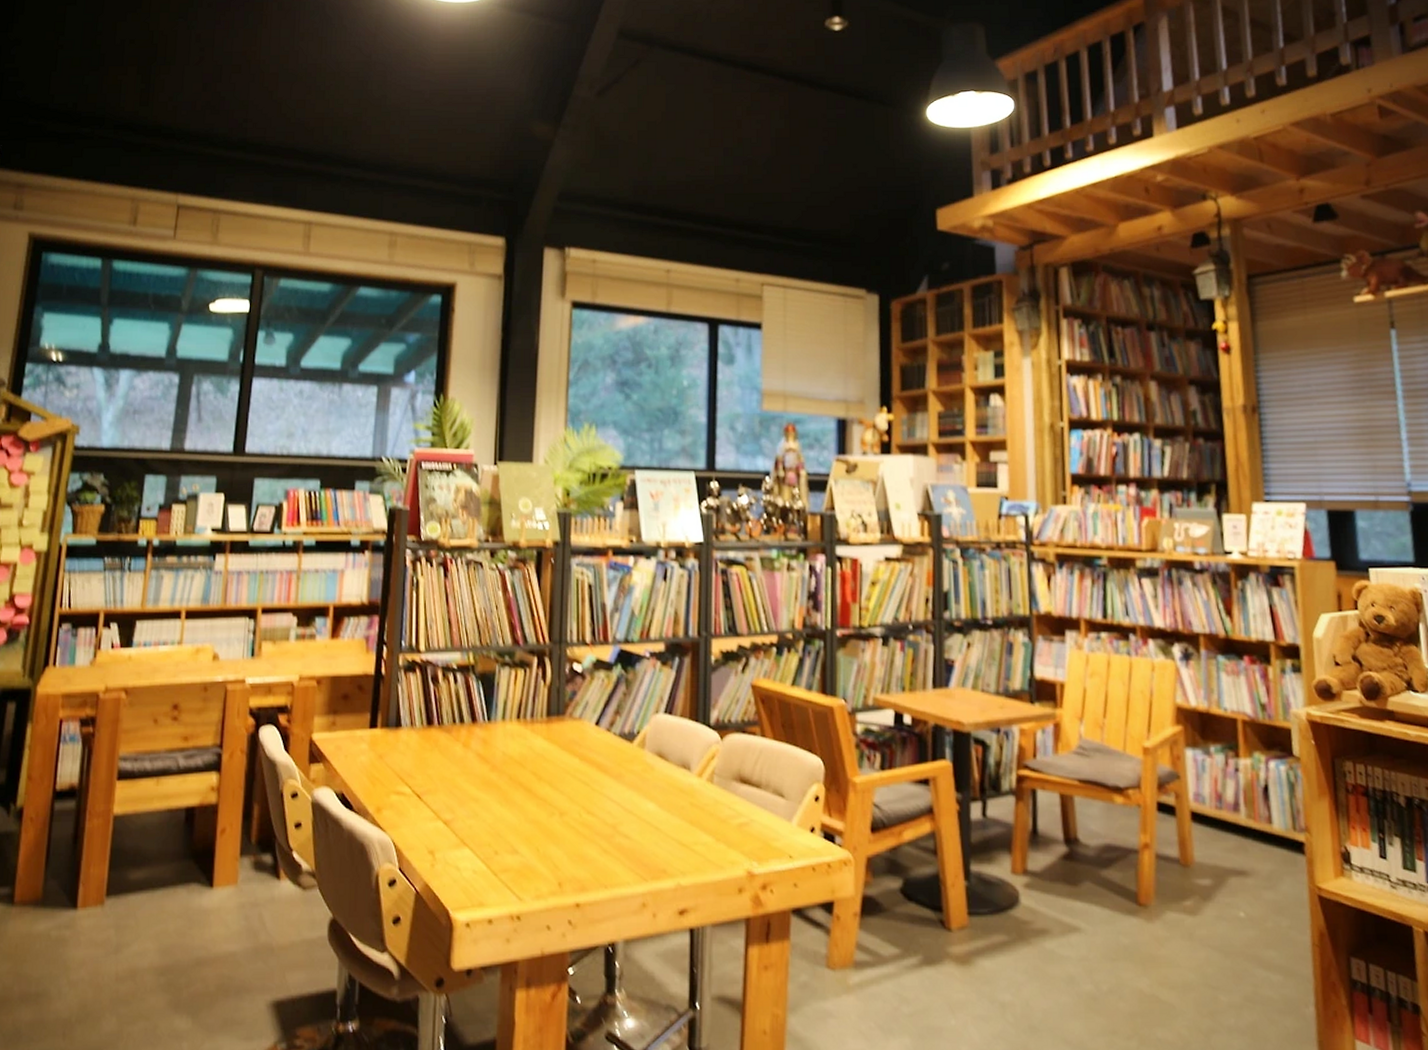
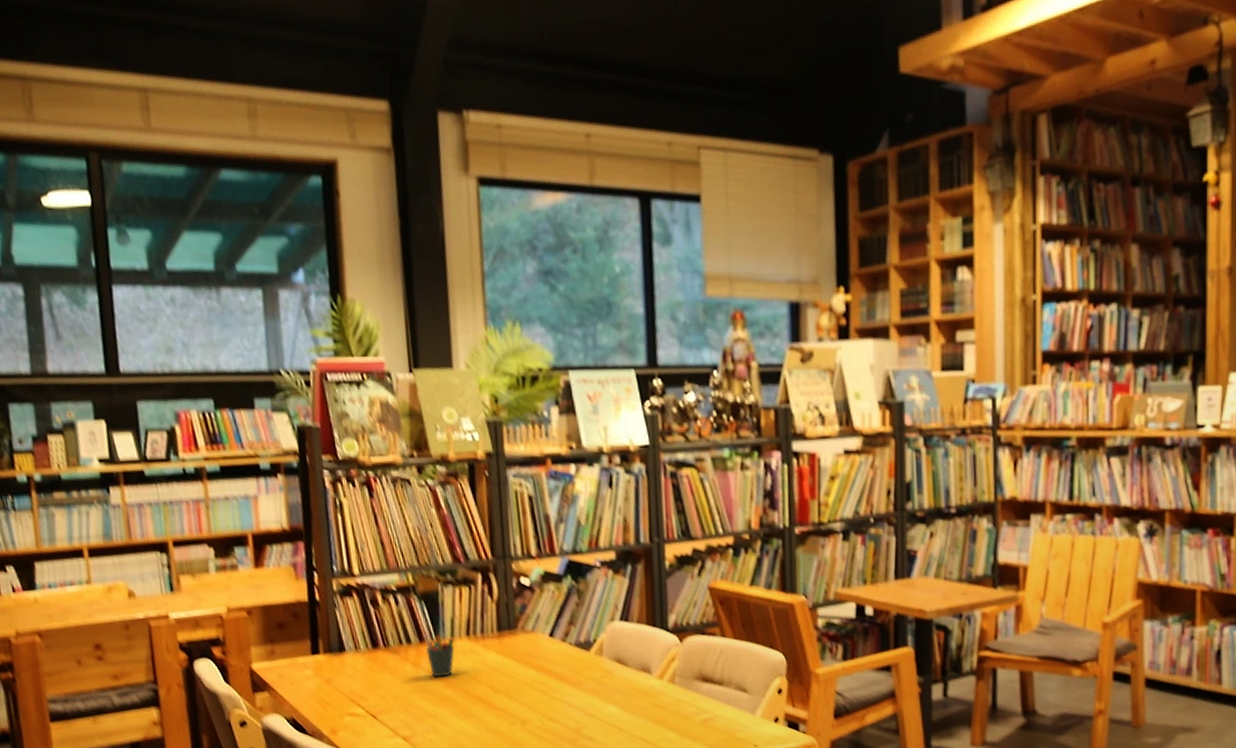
pen holder: none [477,715,505,760] -> present [425,634,455,678]

